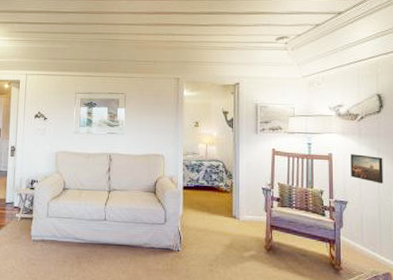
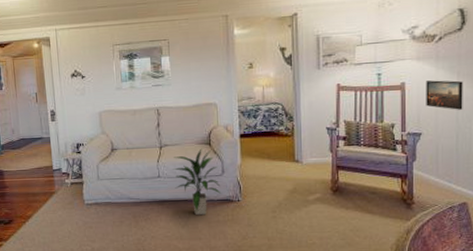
indoor plant: none [118,196,163,263] -> present [173,148,221,216]

